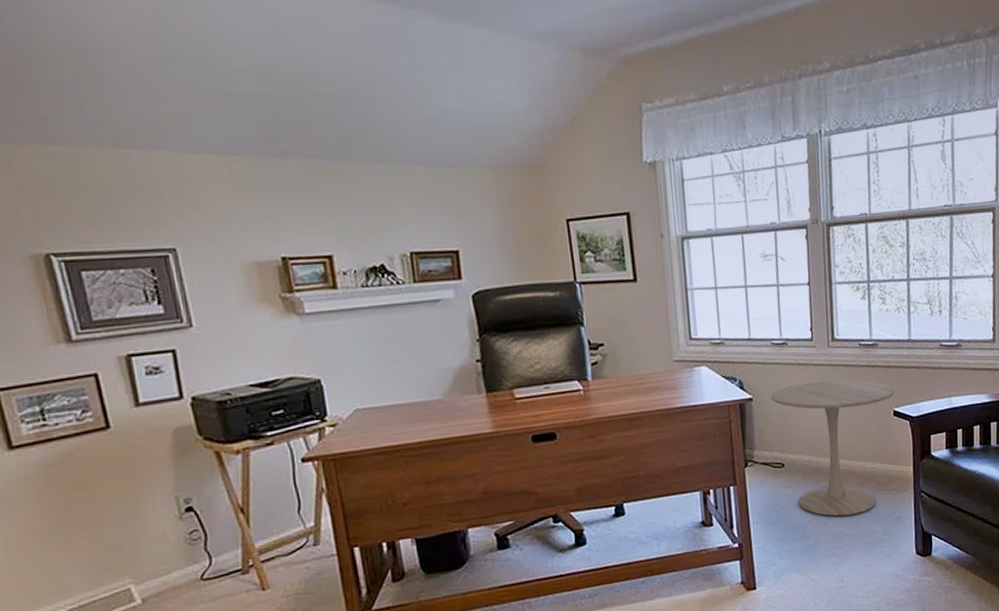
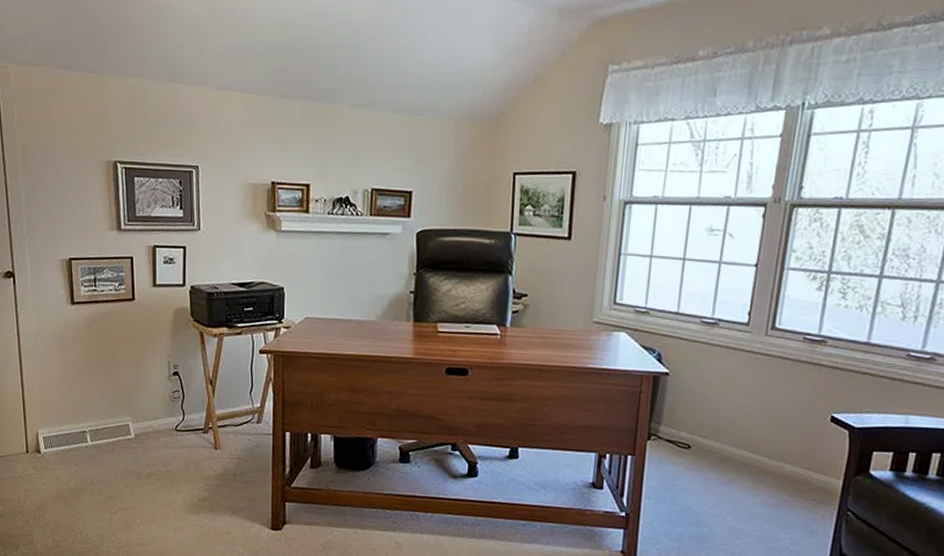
side table: present [770,380,895,517] -> none [689,367,837,516]

